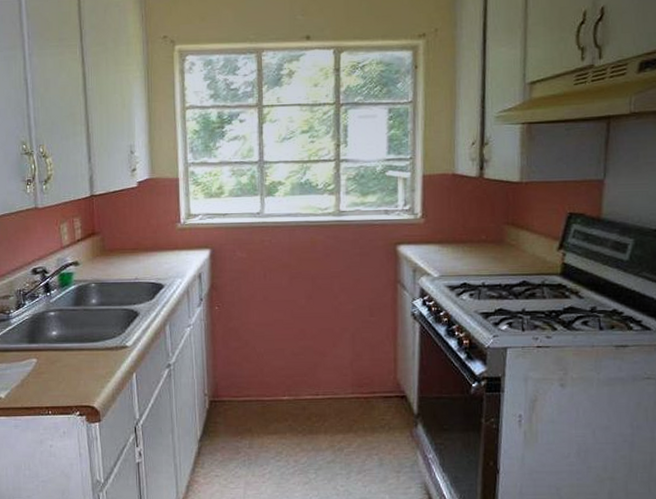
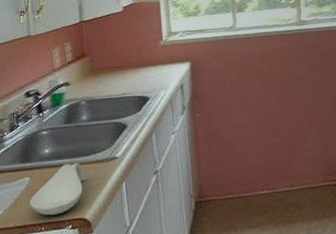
spoon rest: none [37,348,94,400] -> present [30,163,86,216]

